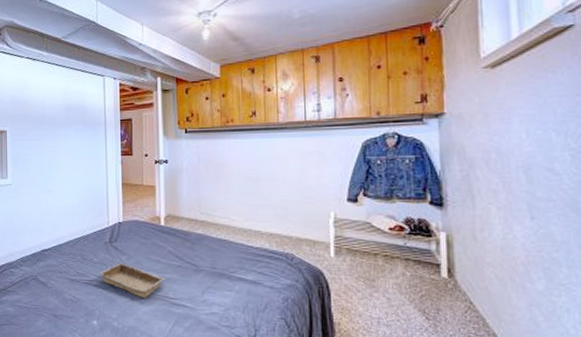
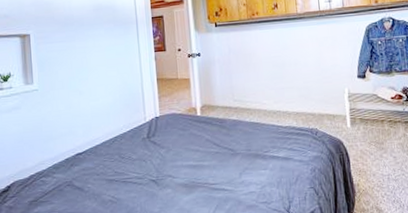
tray: present [99,262,166,299] -> none [138,156,206,189]

